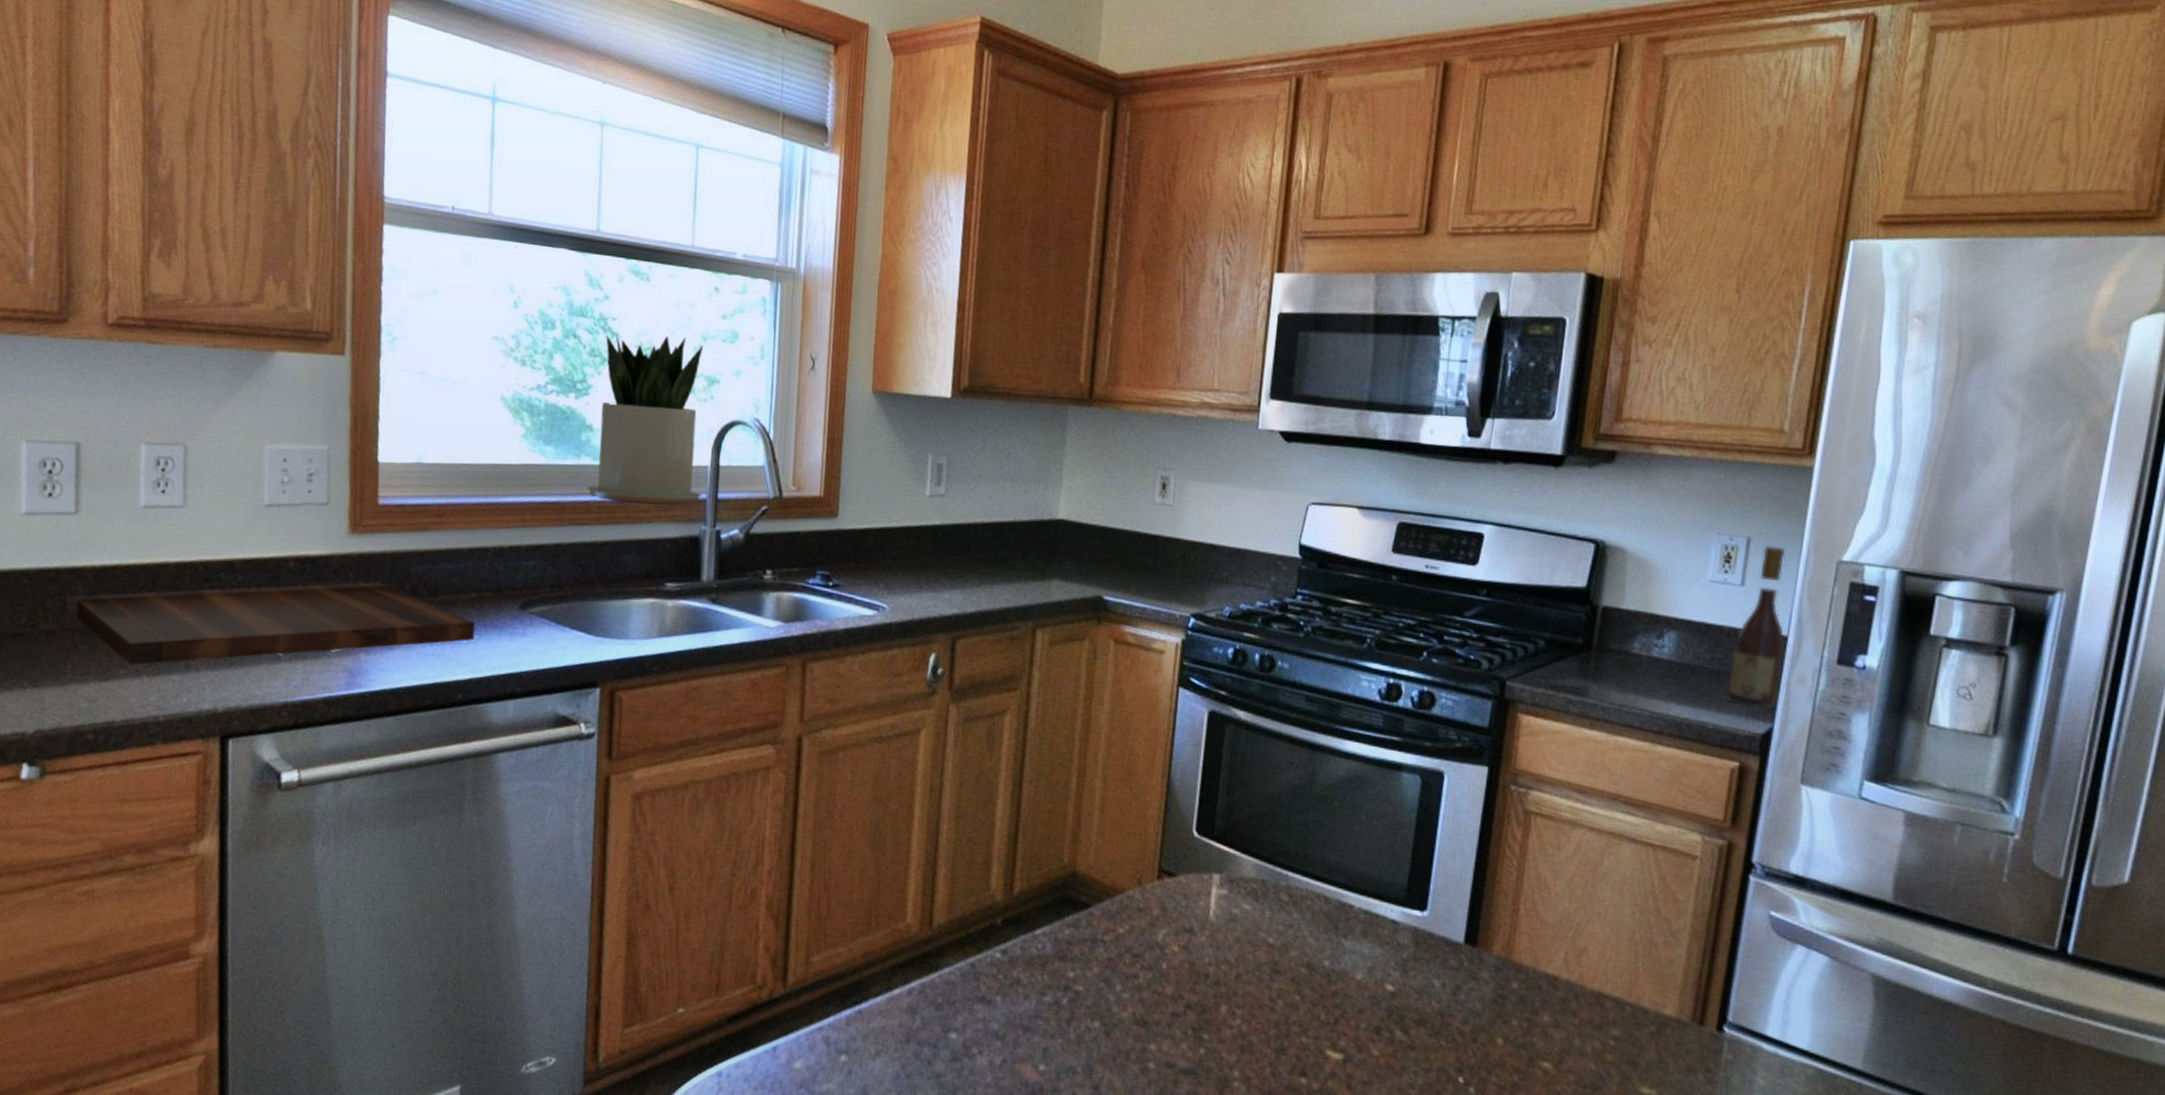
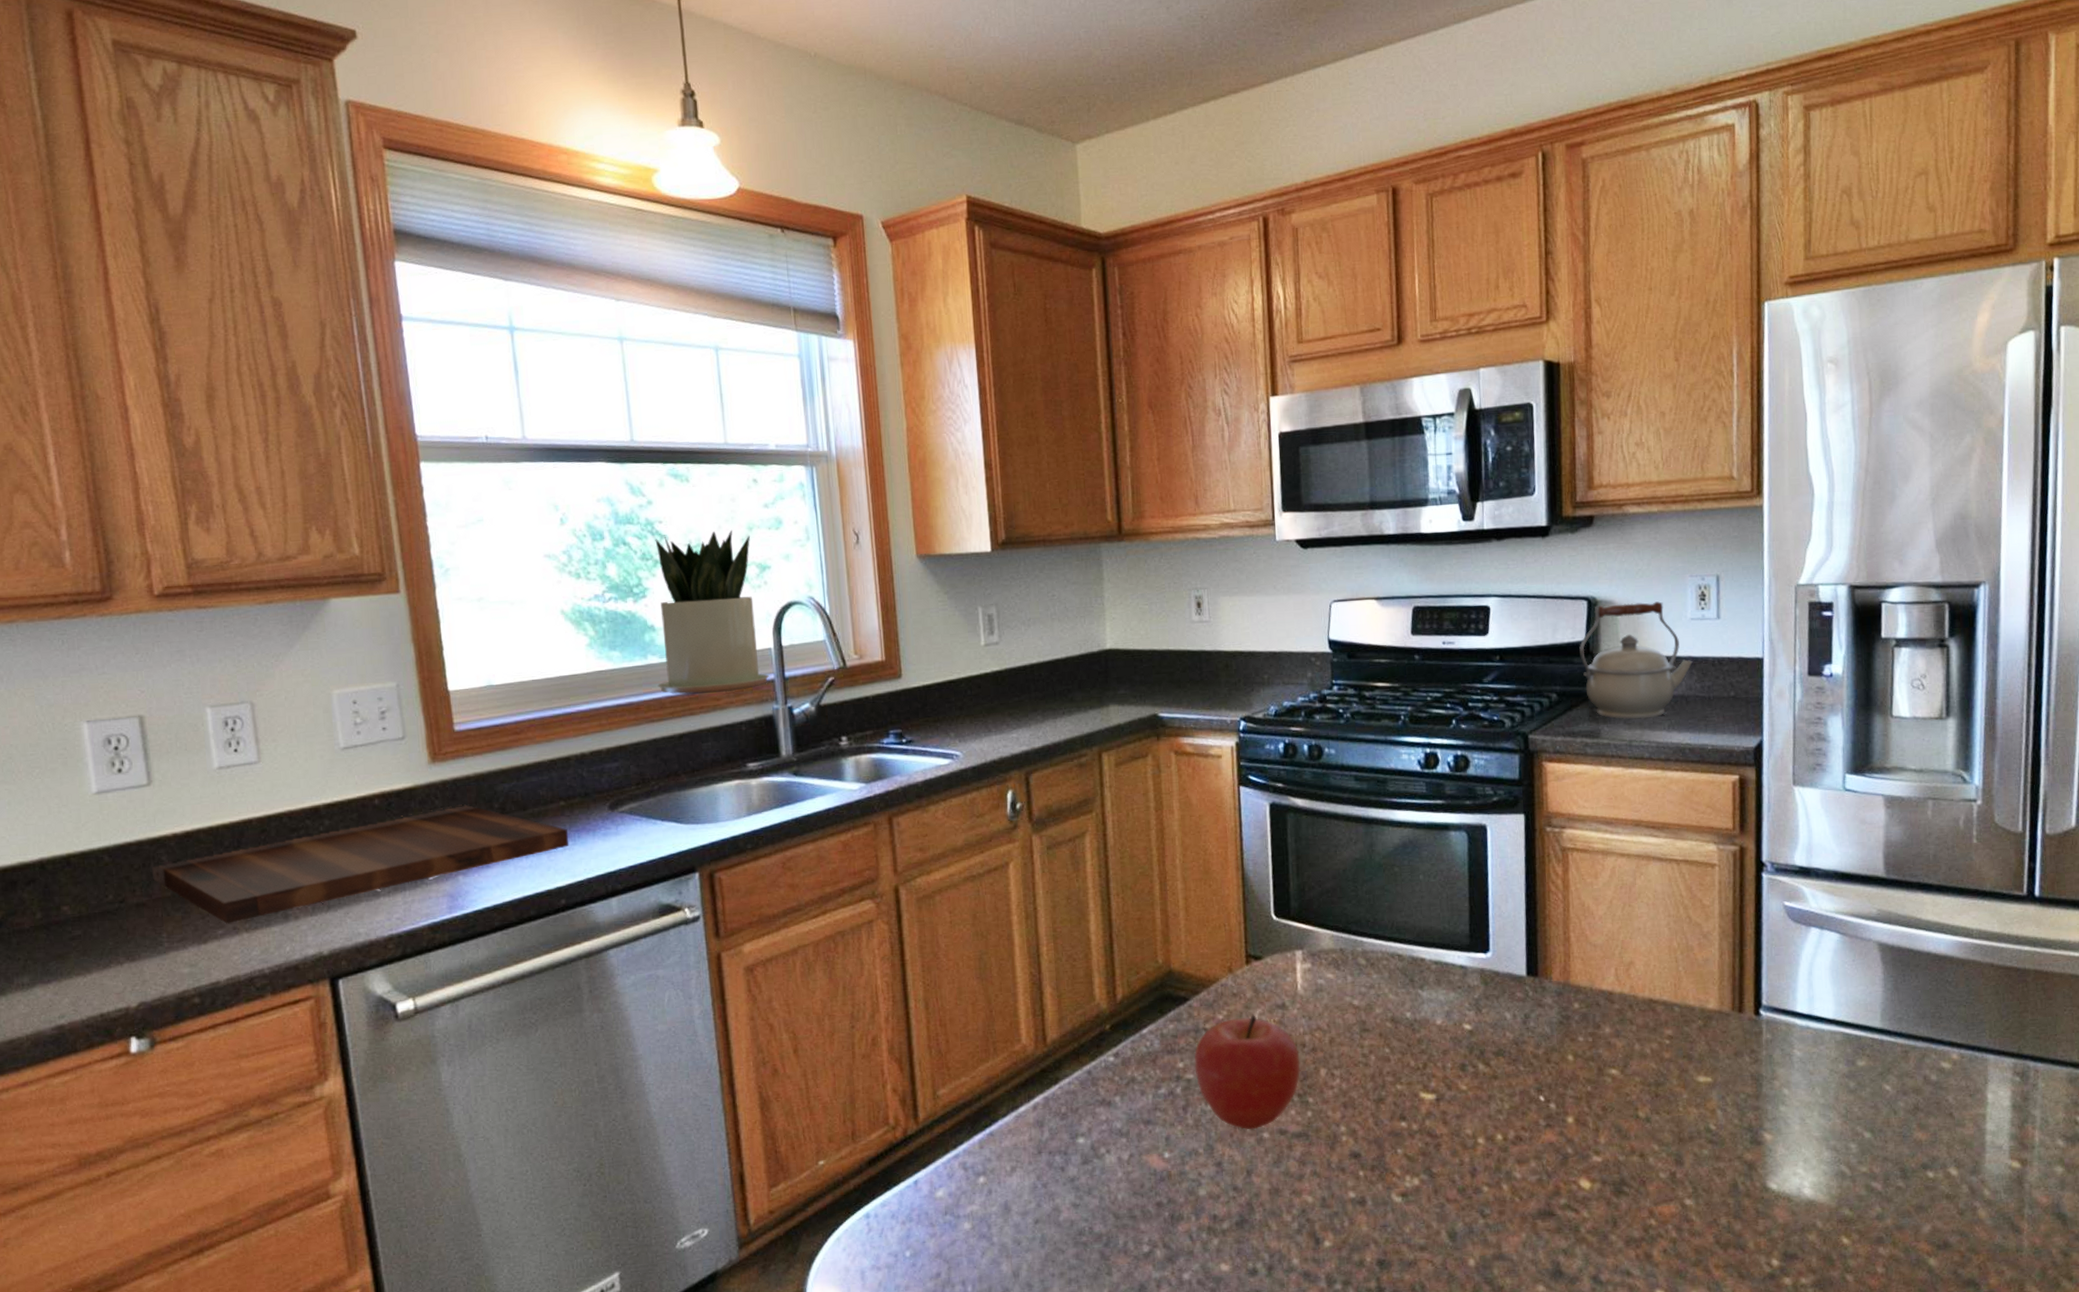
fruit: none [1085,933,1201,1057] -> present [1194,1014,1301,1130]
kettle: none [1577,551,1705,685] -> present [1579,601,1693,720]
wine bottle: present [1727,545,1786,707] -> none [1718,579,1763,724]

